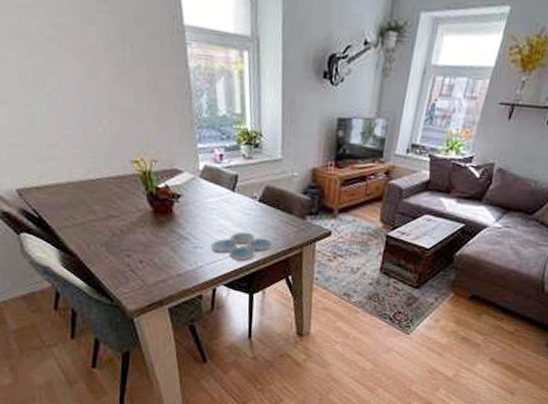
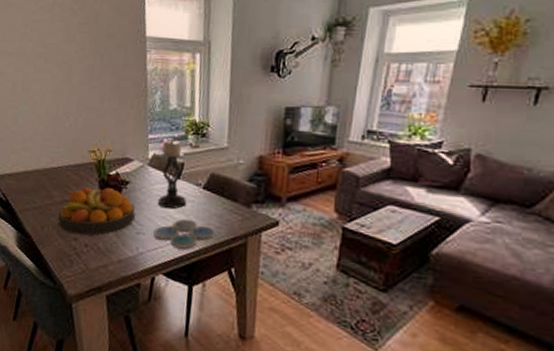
fruit bowl: none [104,201,190,252] -> present [57,187,135,236]
candle holder: none [212,148,242,222] -> present [157,138,186,209]

